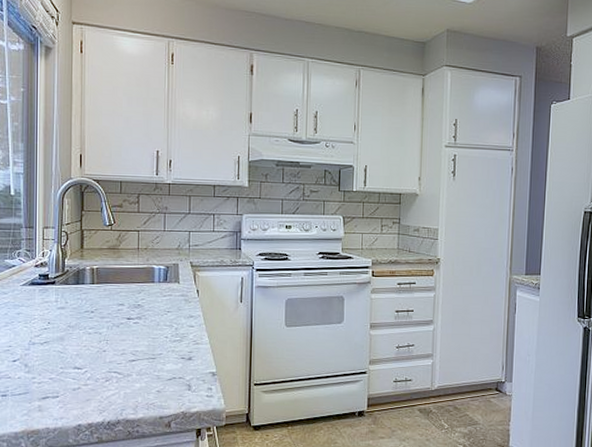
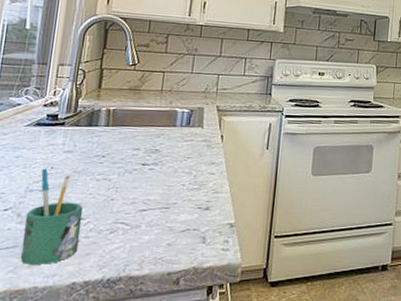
mug: none [31,323,80,410] -> present [20,168,84,266]

